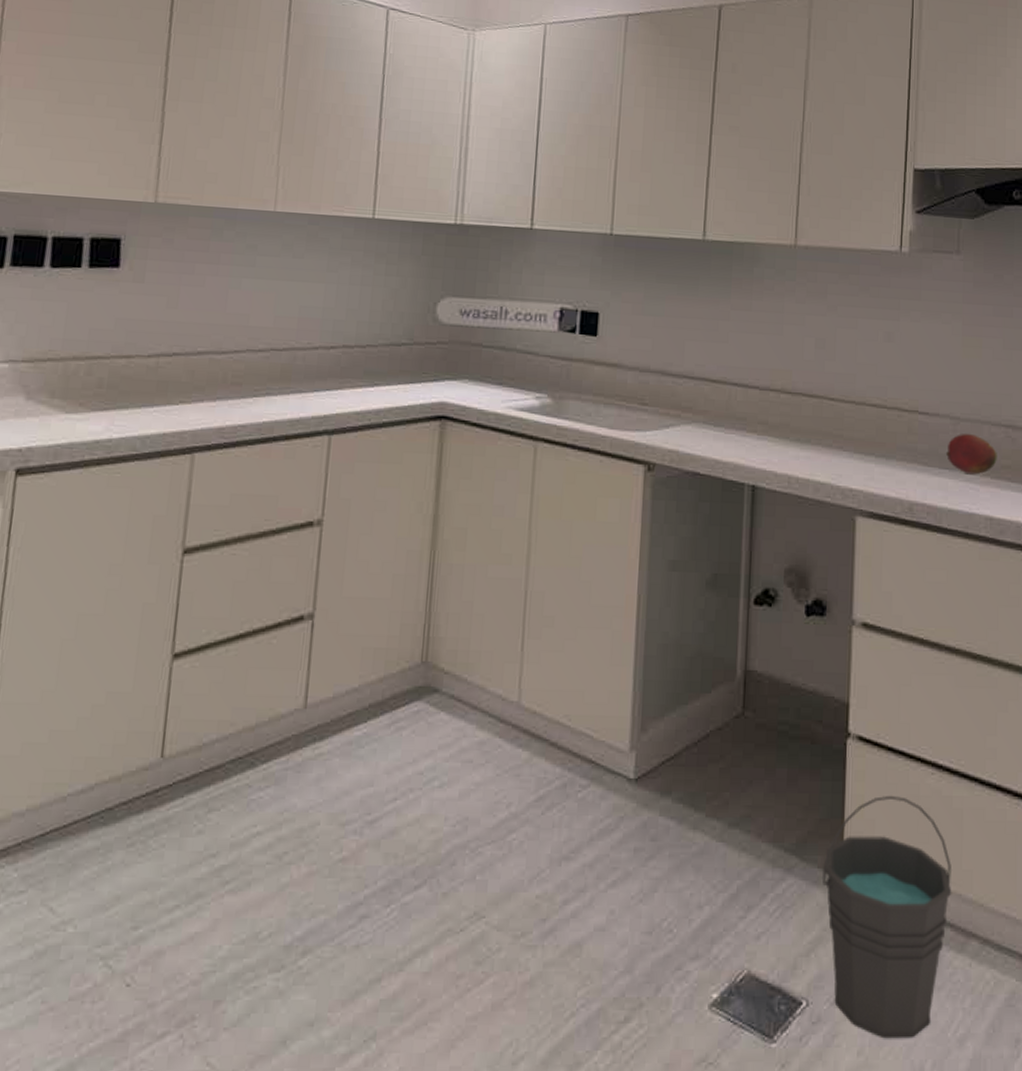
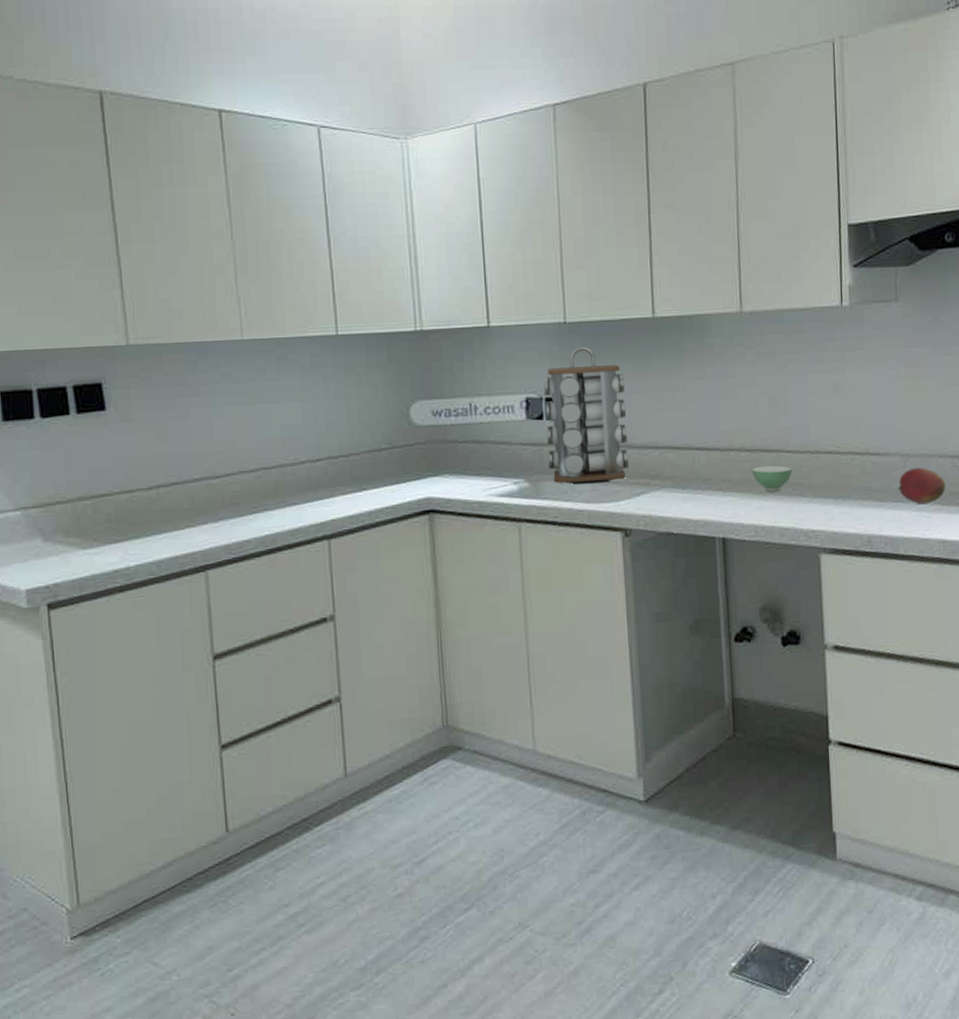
spice rack: none [575,261,666,409] -> present [543,347,629,484]
bowl: none [790,411,835,442] -> present [751,465,793,492]
bucket: present [821,795,952,1039] -> none [816,787,931,980]

